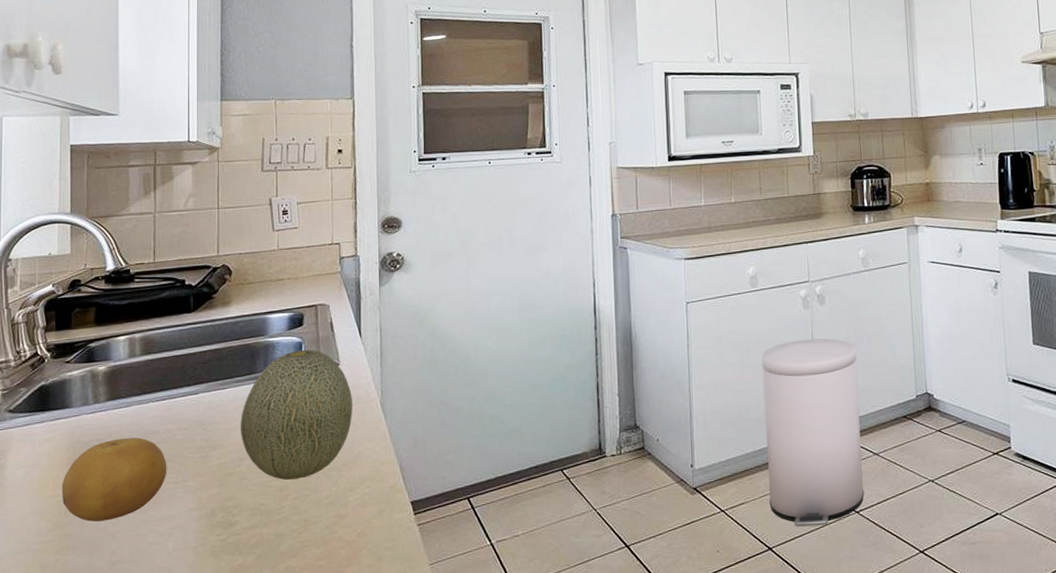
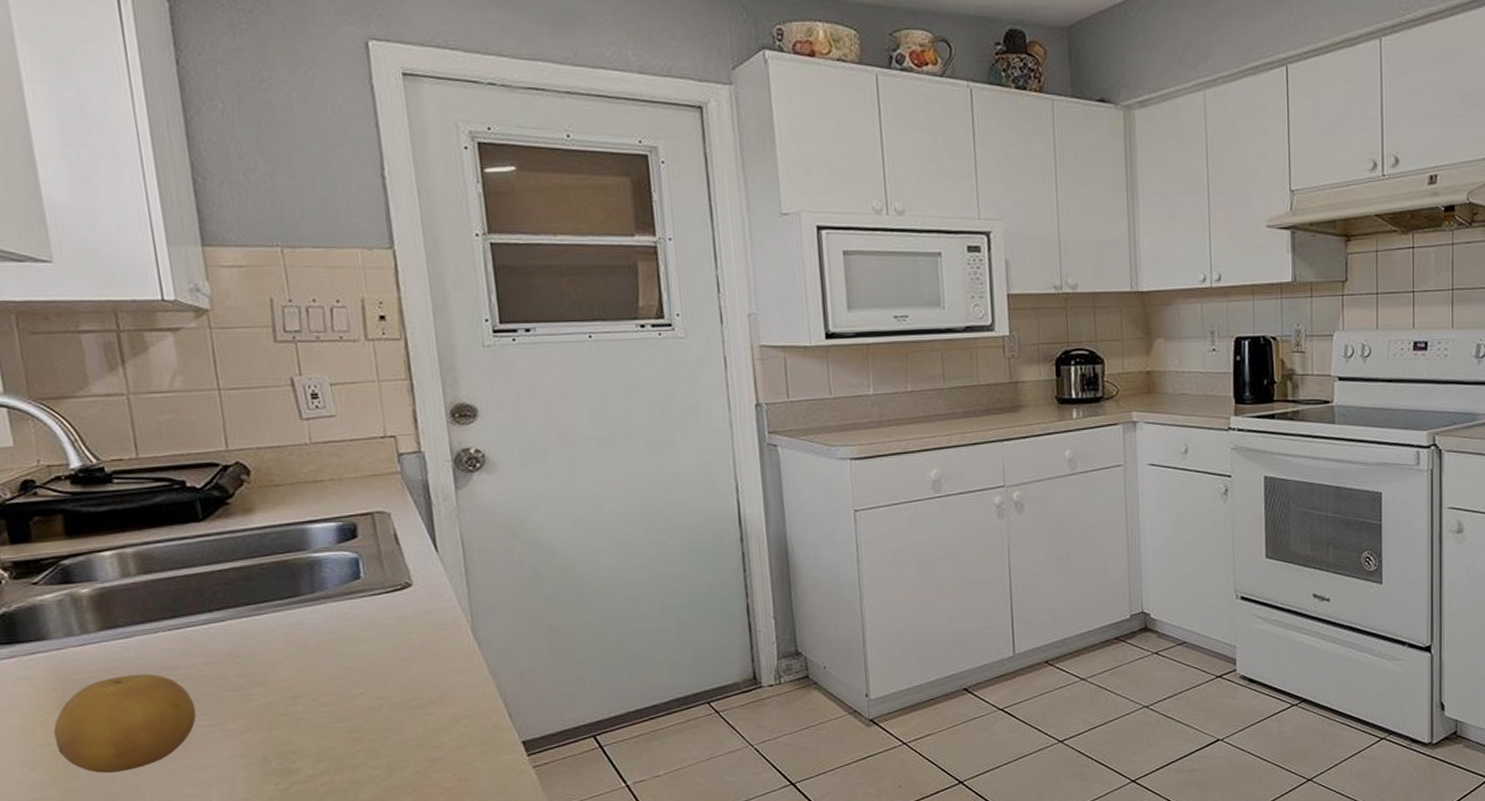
fruit: present [240,349,353,480] -> none [287,566,436,720]
pedal bin: present [761,338,865,527] -> none [948,552,1070,759]

